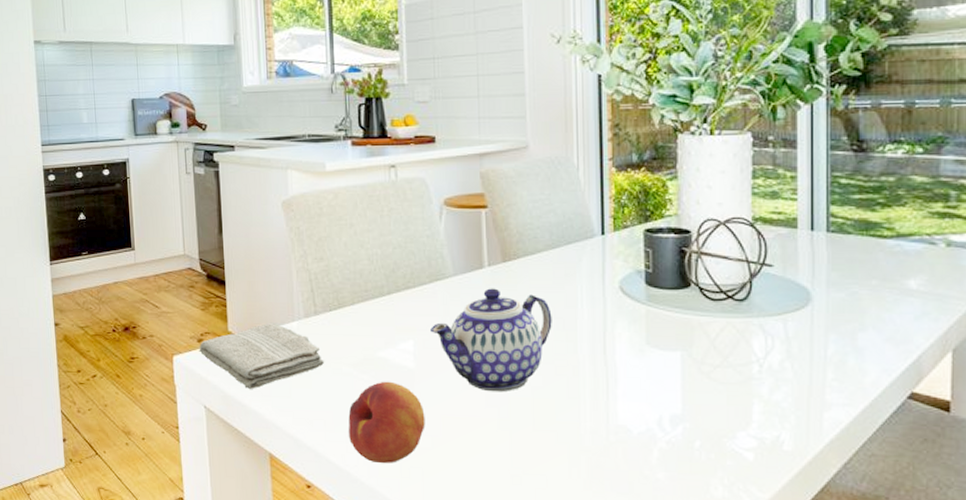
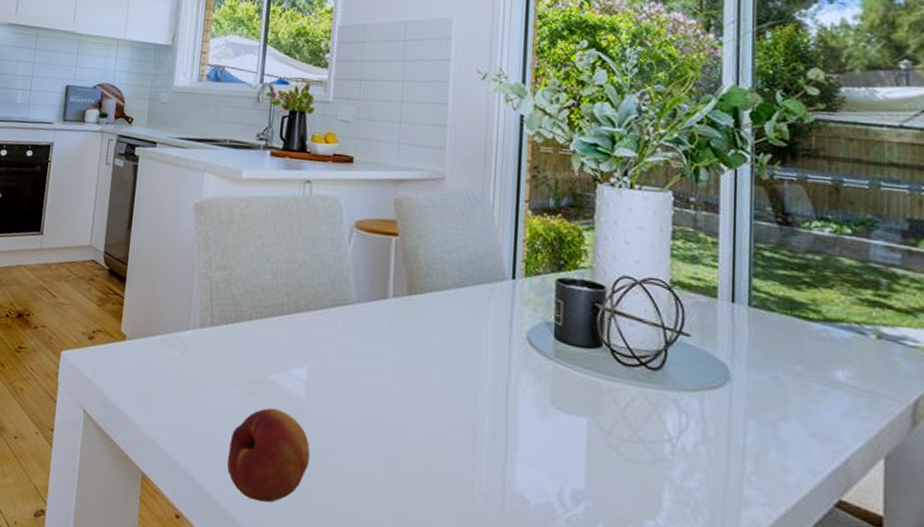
washcloth: present [199,322,324,389] -> none [88,328,213,398]
teapot: present [430,288,552,392] -> none [326,321,454,438]

